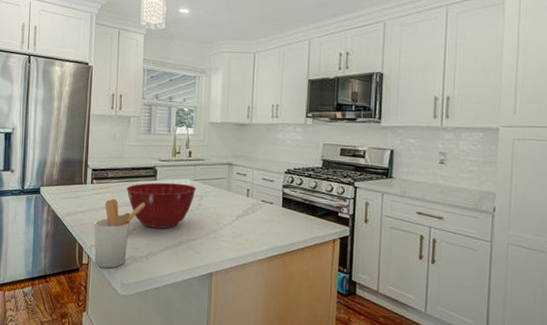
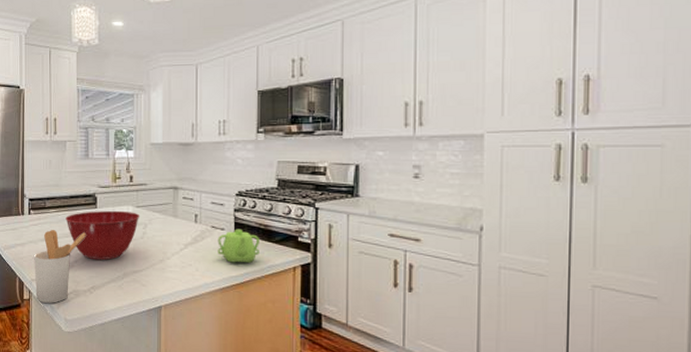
teapot: none [266,203,304,235] -> present [217,228,259,264]

